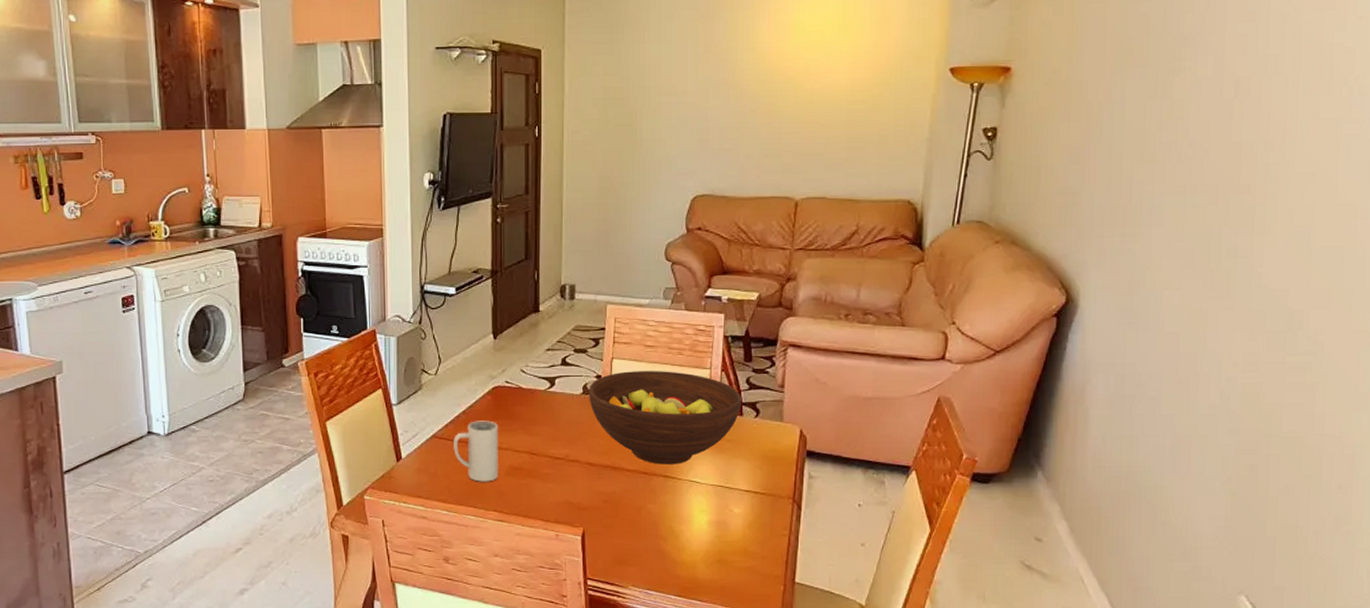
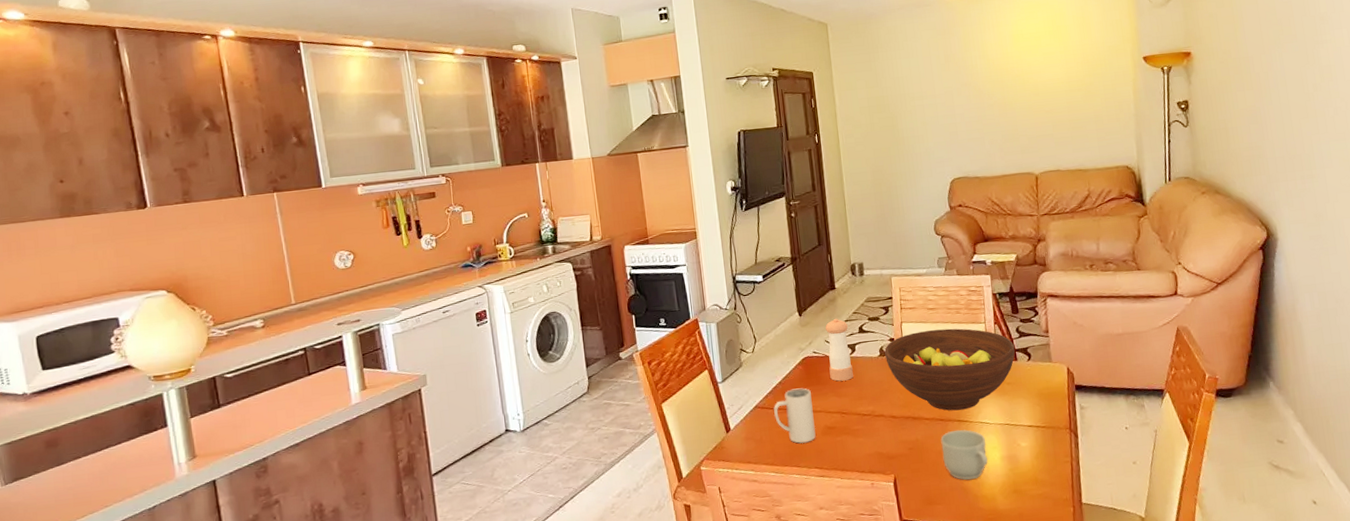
pepper shaker: none [522,345,549,418] -> present [825,318,853,381]
mug: none [641,486,693,543] -> present [940,430,988,480]

